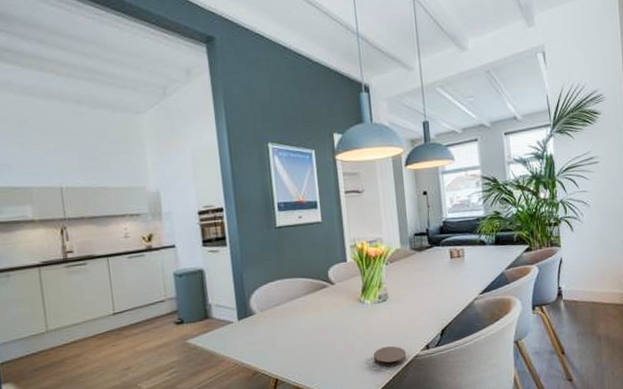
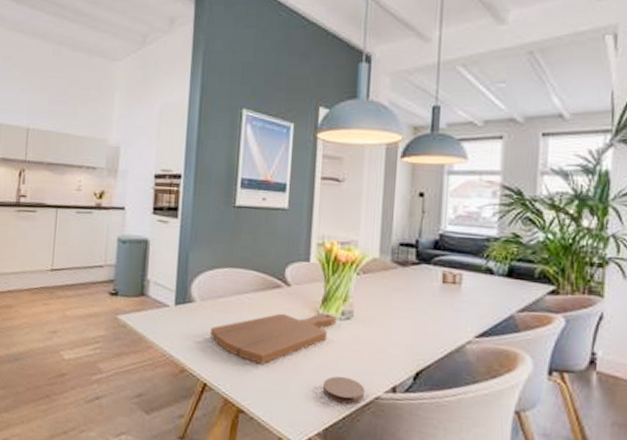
cutting board: none [274,299,376,353] -> present [211,312,337,364]

